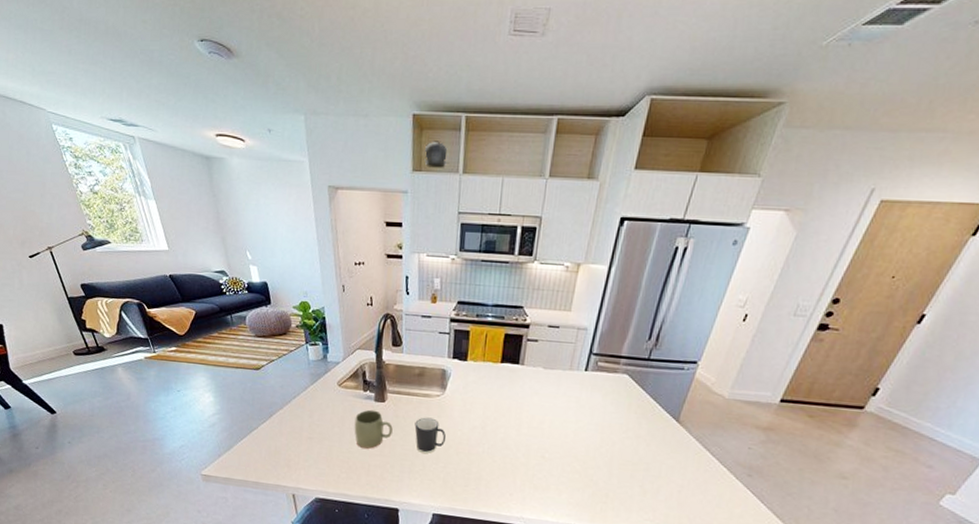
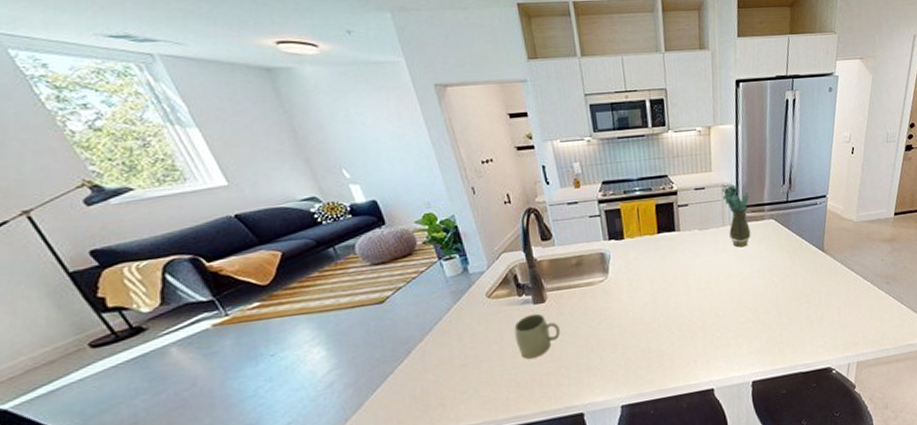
mug: present [414,417,447,454] -> none [582,305,619,345]
decorative jar: present [424,141,449,168] -> none [537,27,564,54]
vase: none [574,327,606,396] -> present [721,183,751,248]

